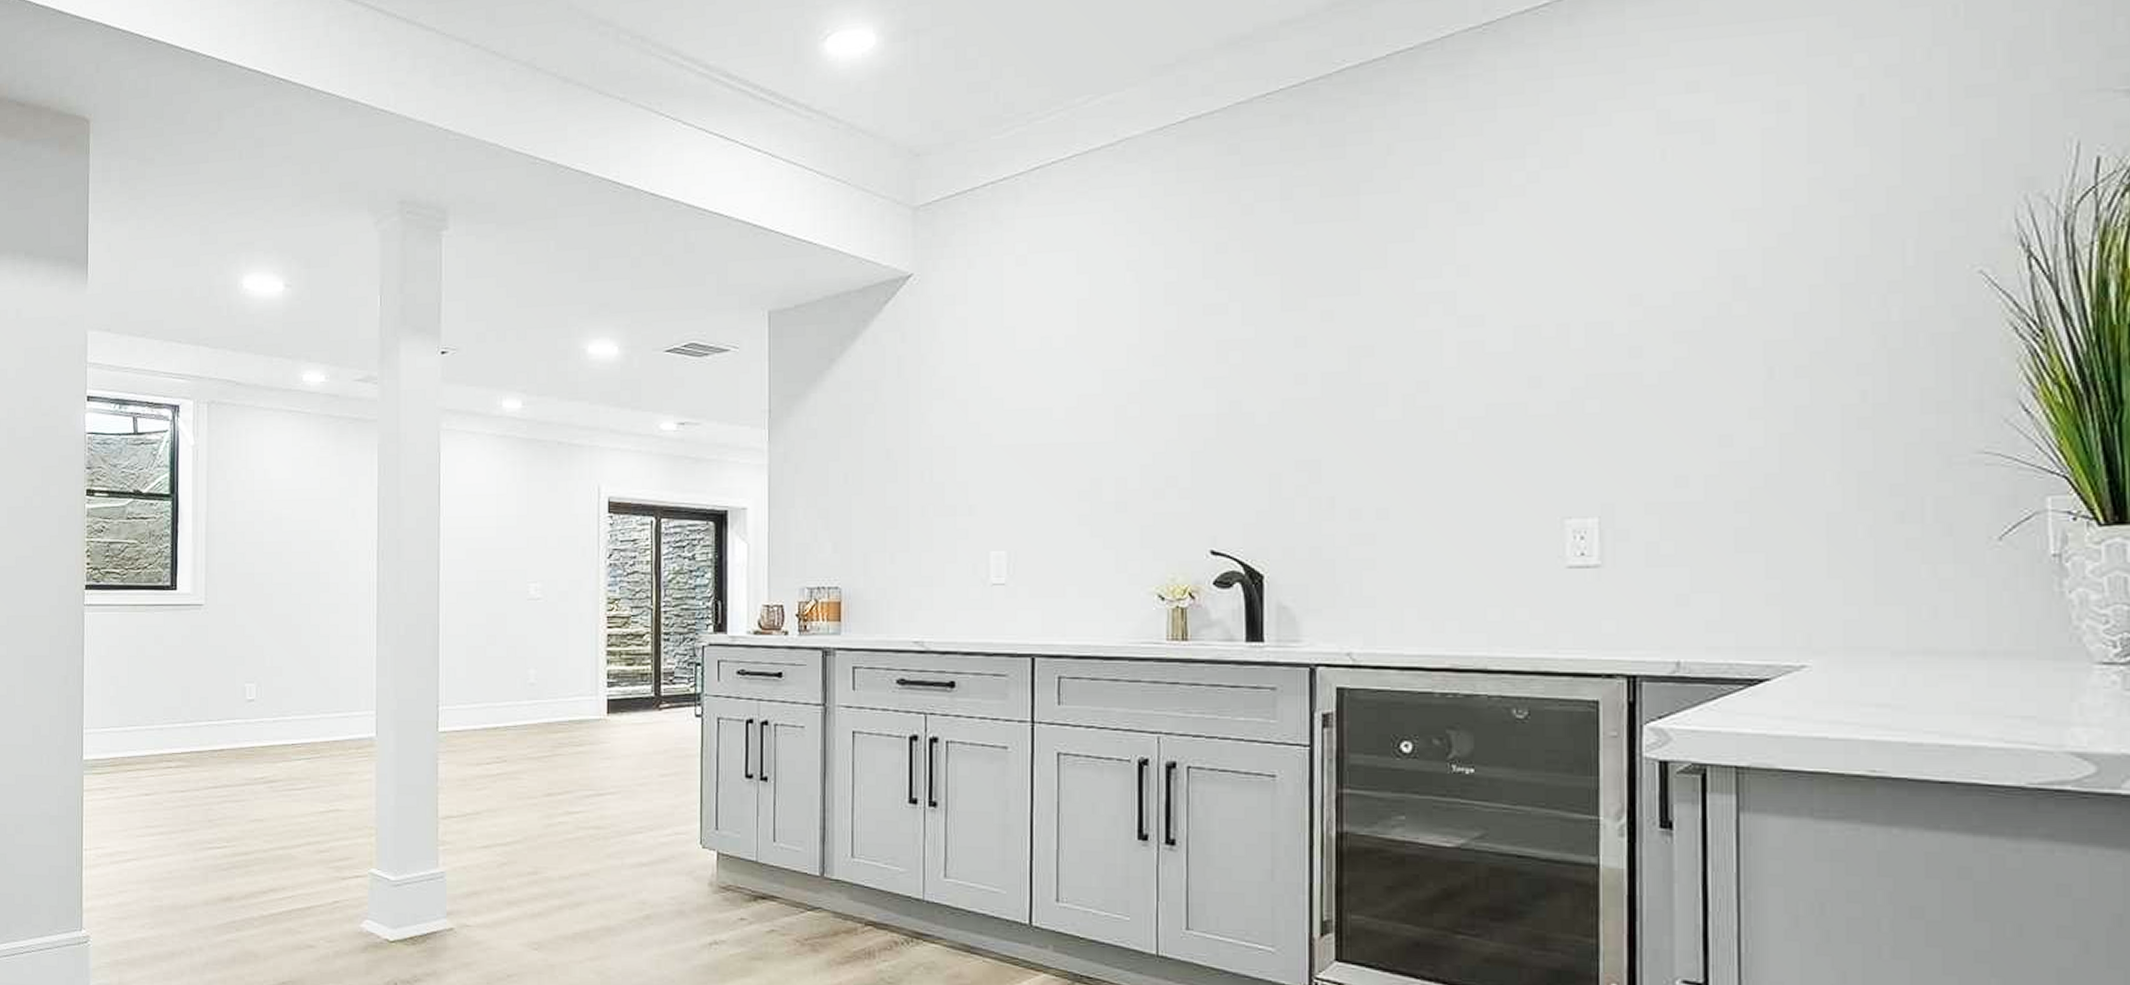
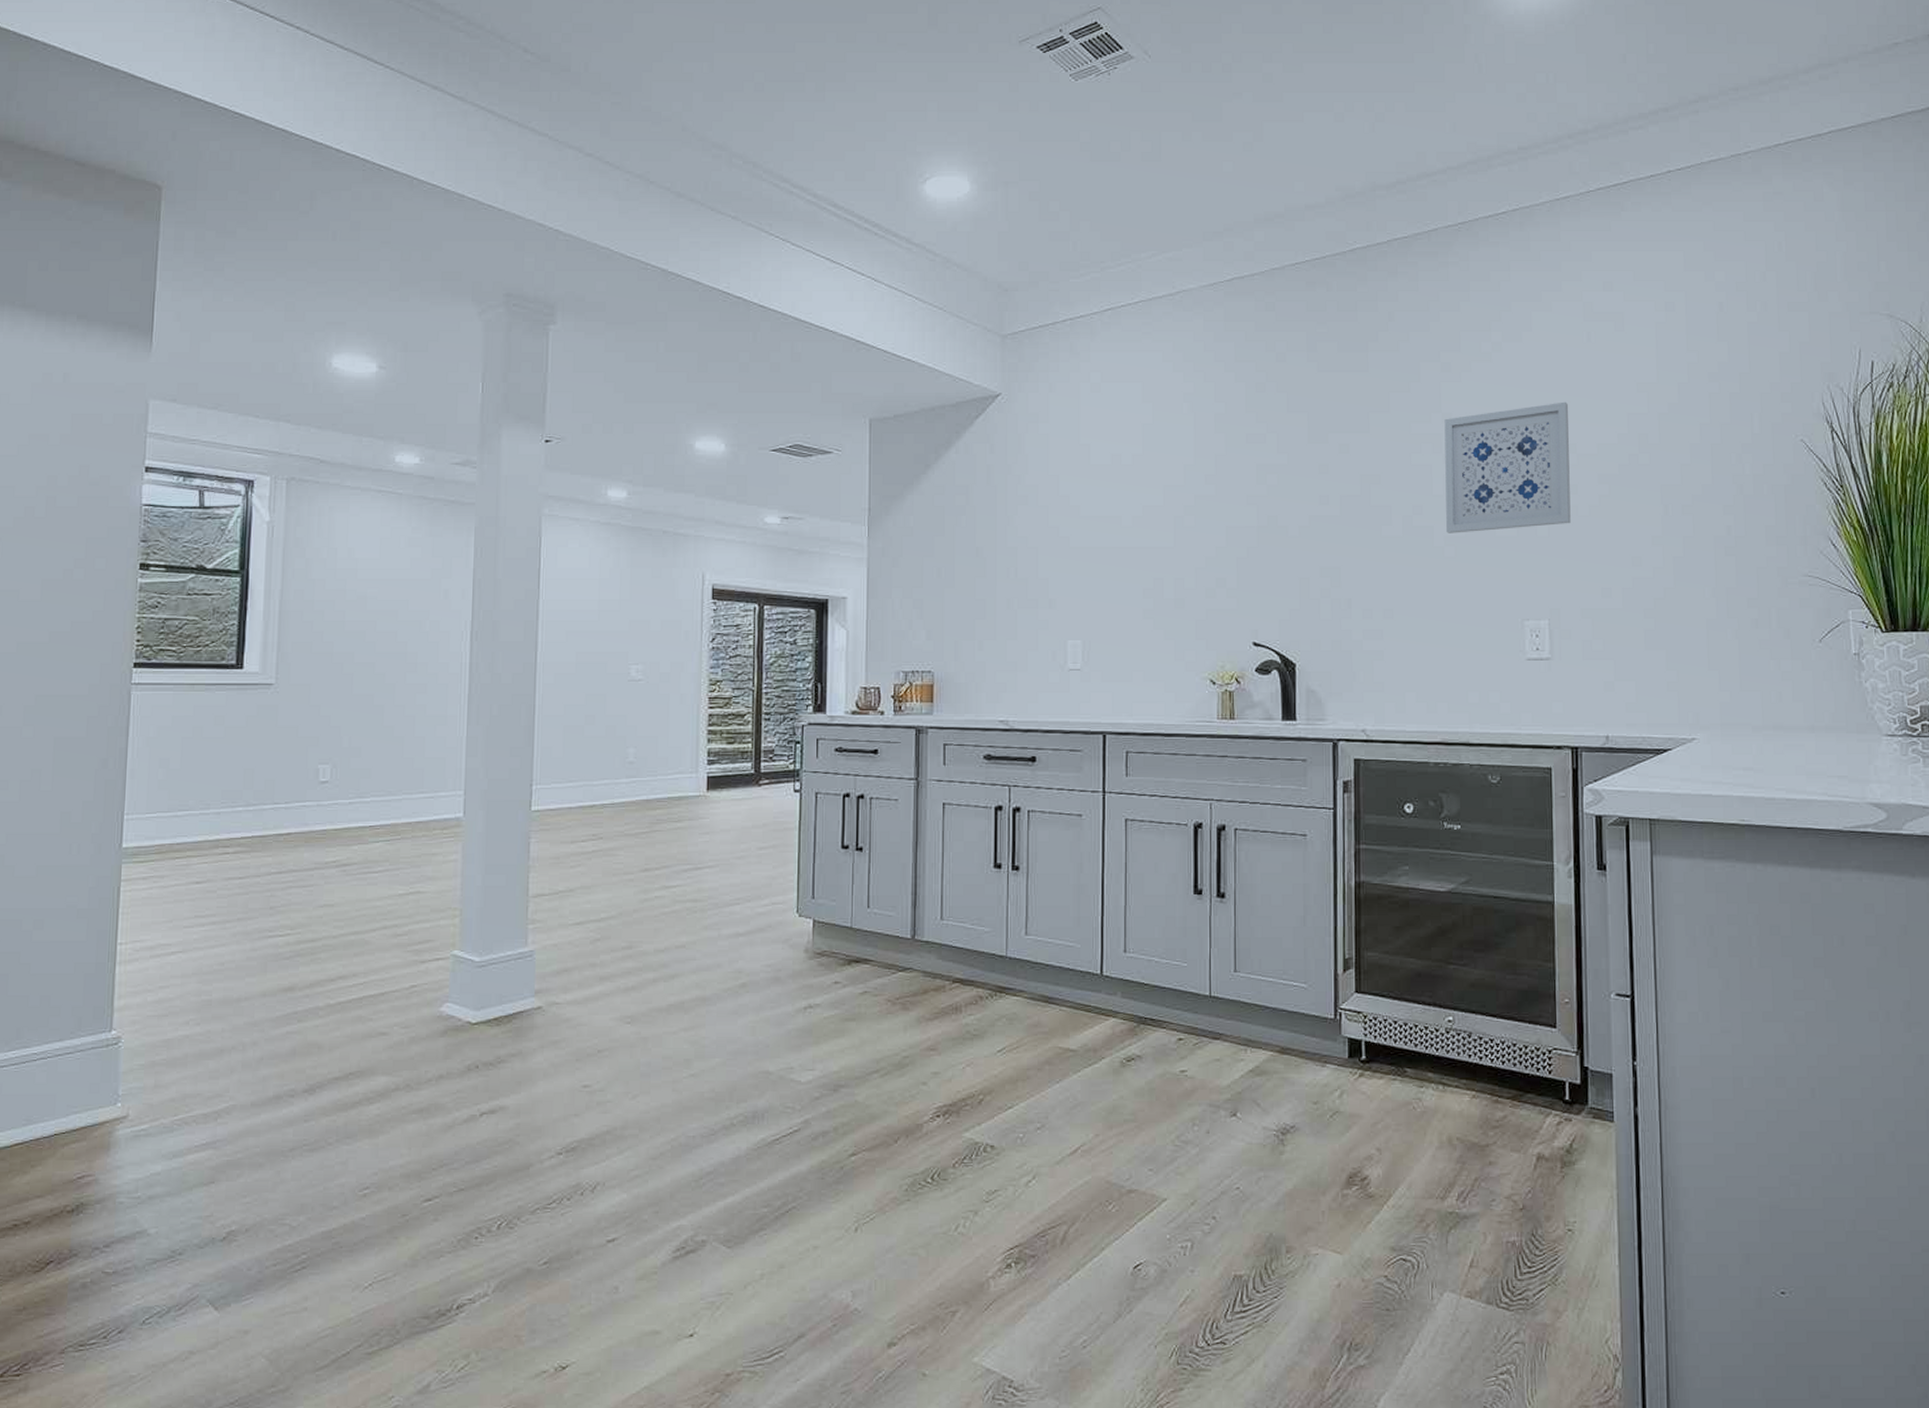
wall art: none [1460,240,1633,414] -> present [1444,401,1571,533]

